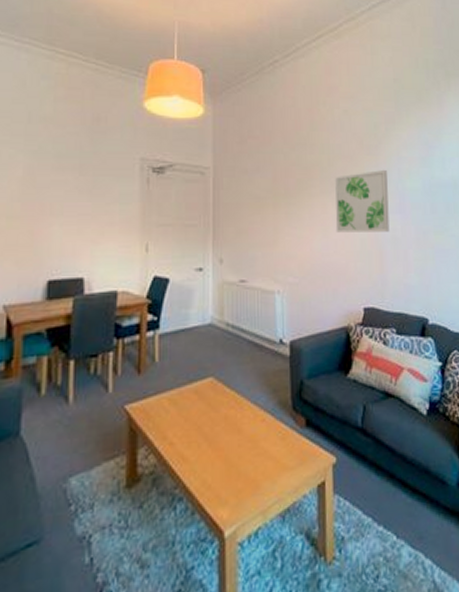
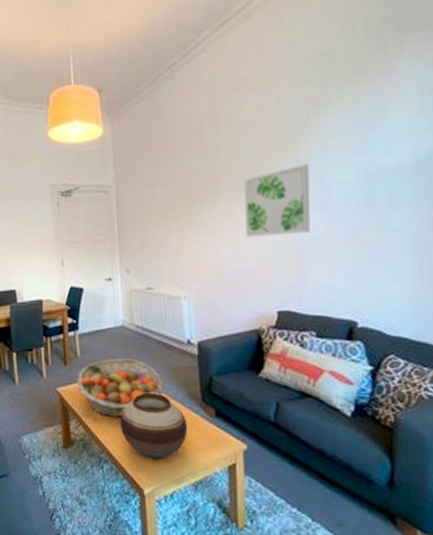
fruit basket: none [152,362,254,438] -> present [77,358,165,417]
vase: none [201,403,277,490] -> present [120,392,188,461]

